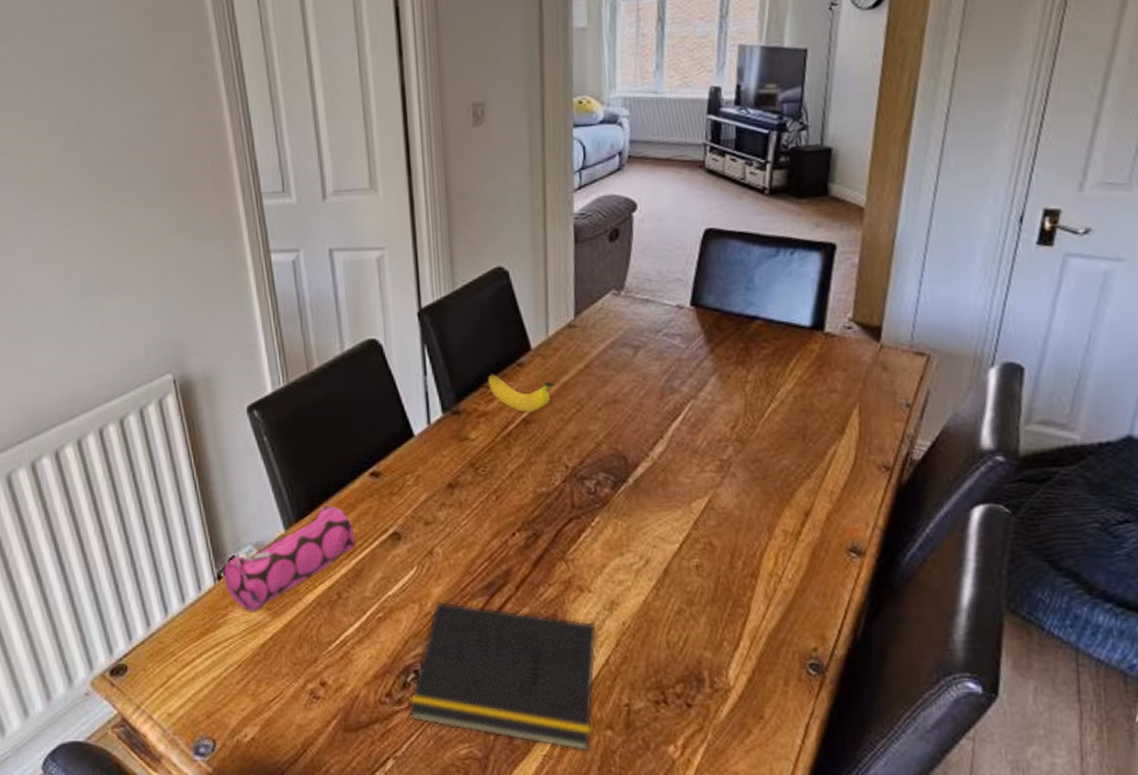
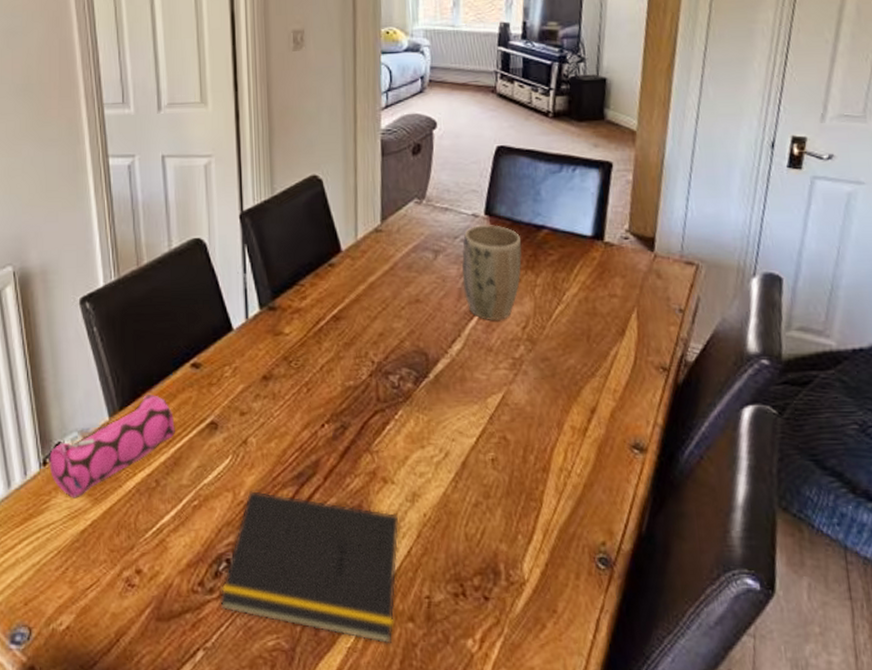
banana: present [488,372,555,413] -> none [302,272,362,310]
plant pot: none [664,315,732,420] -> present [461,224,522,320]

